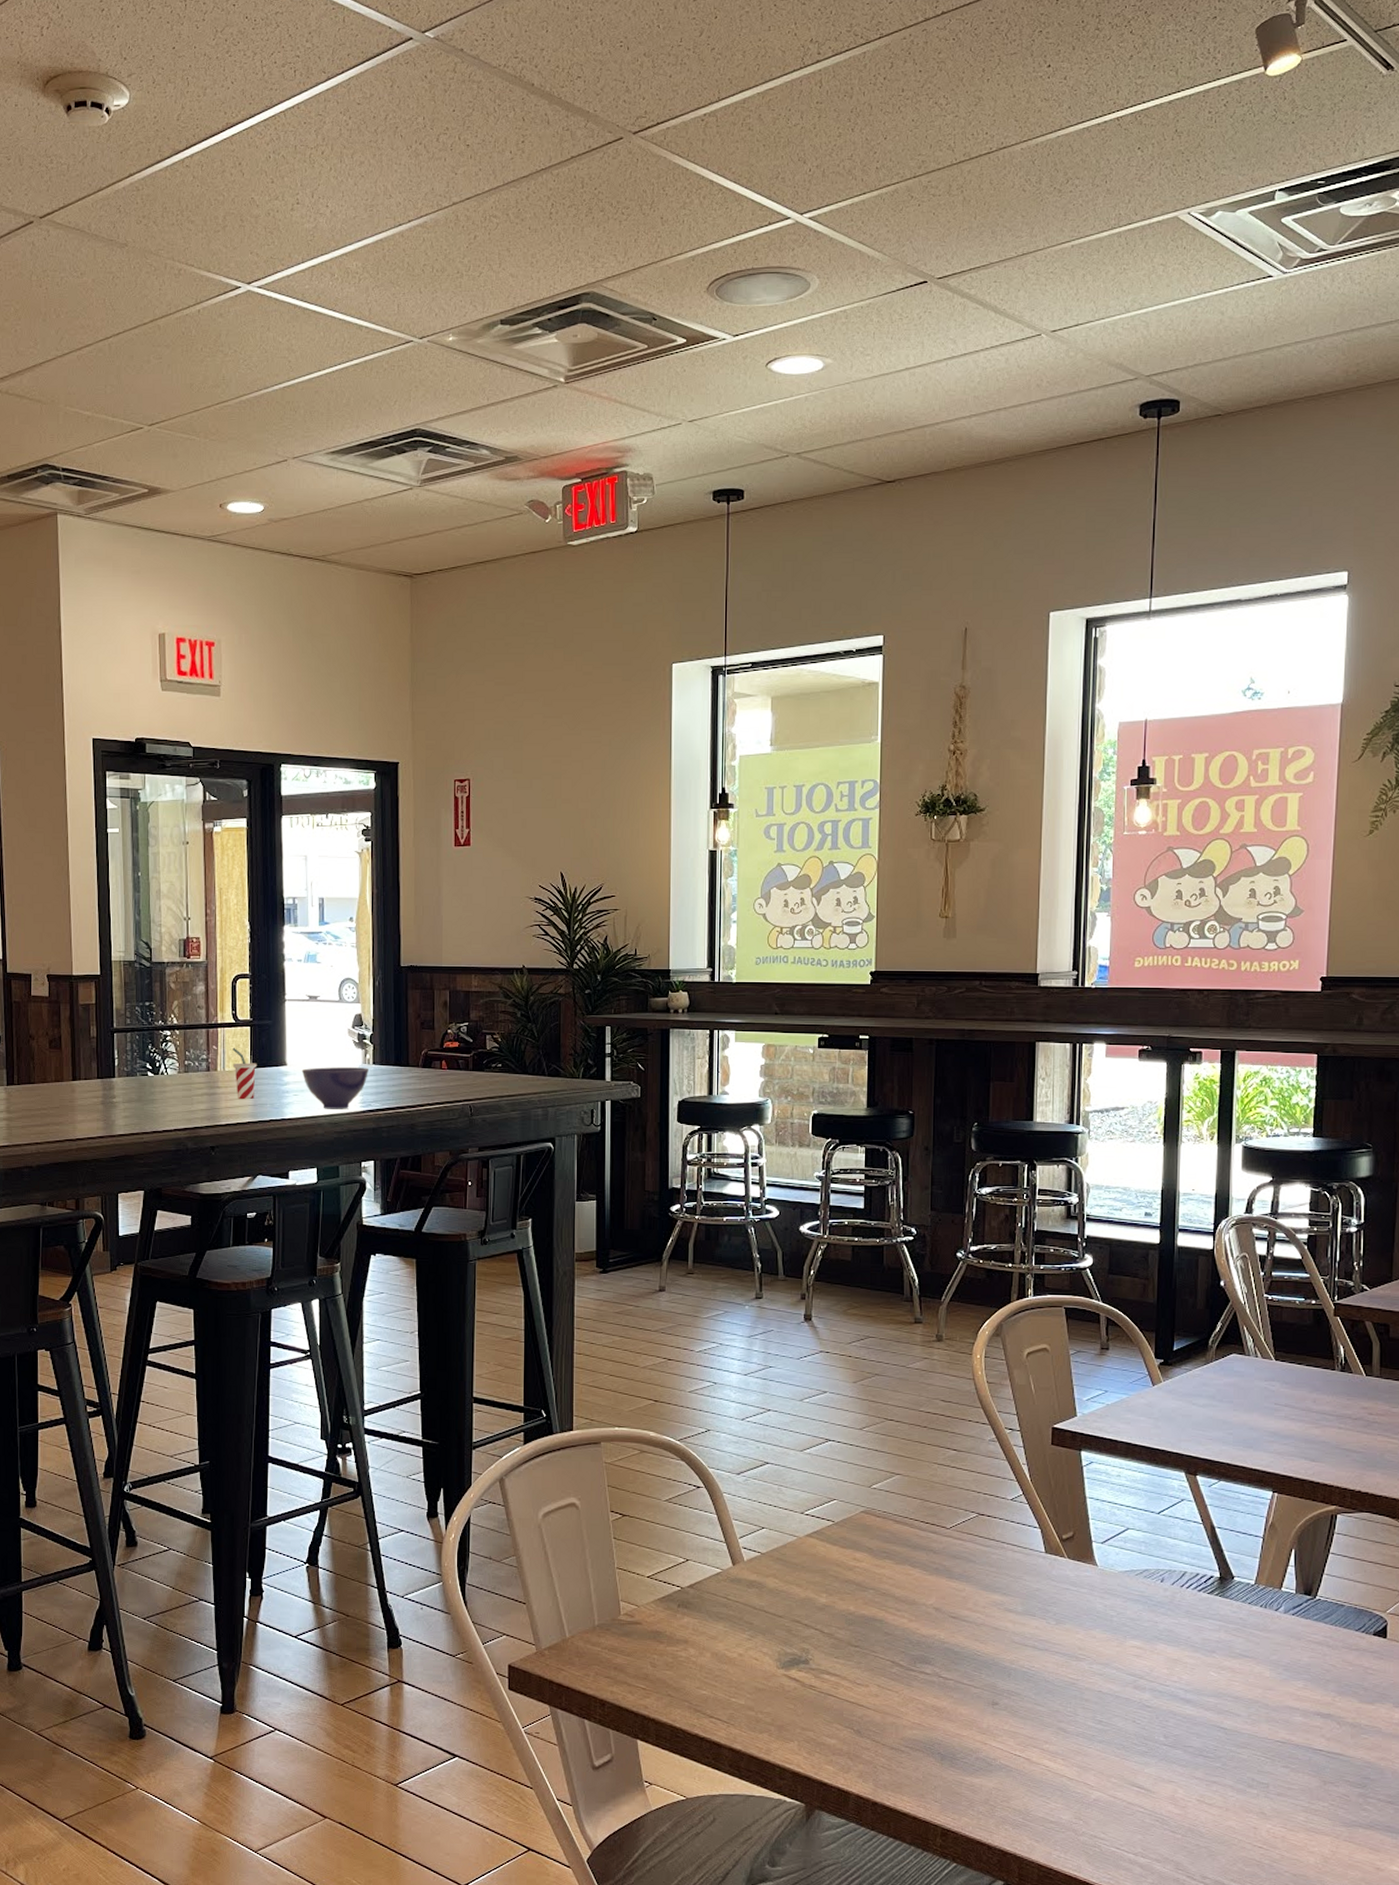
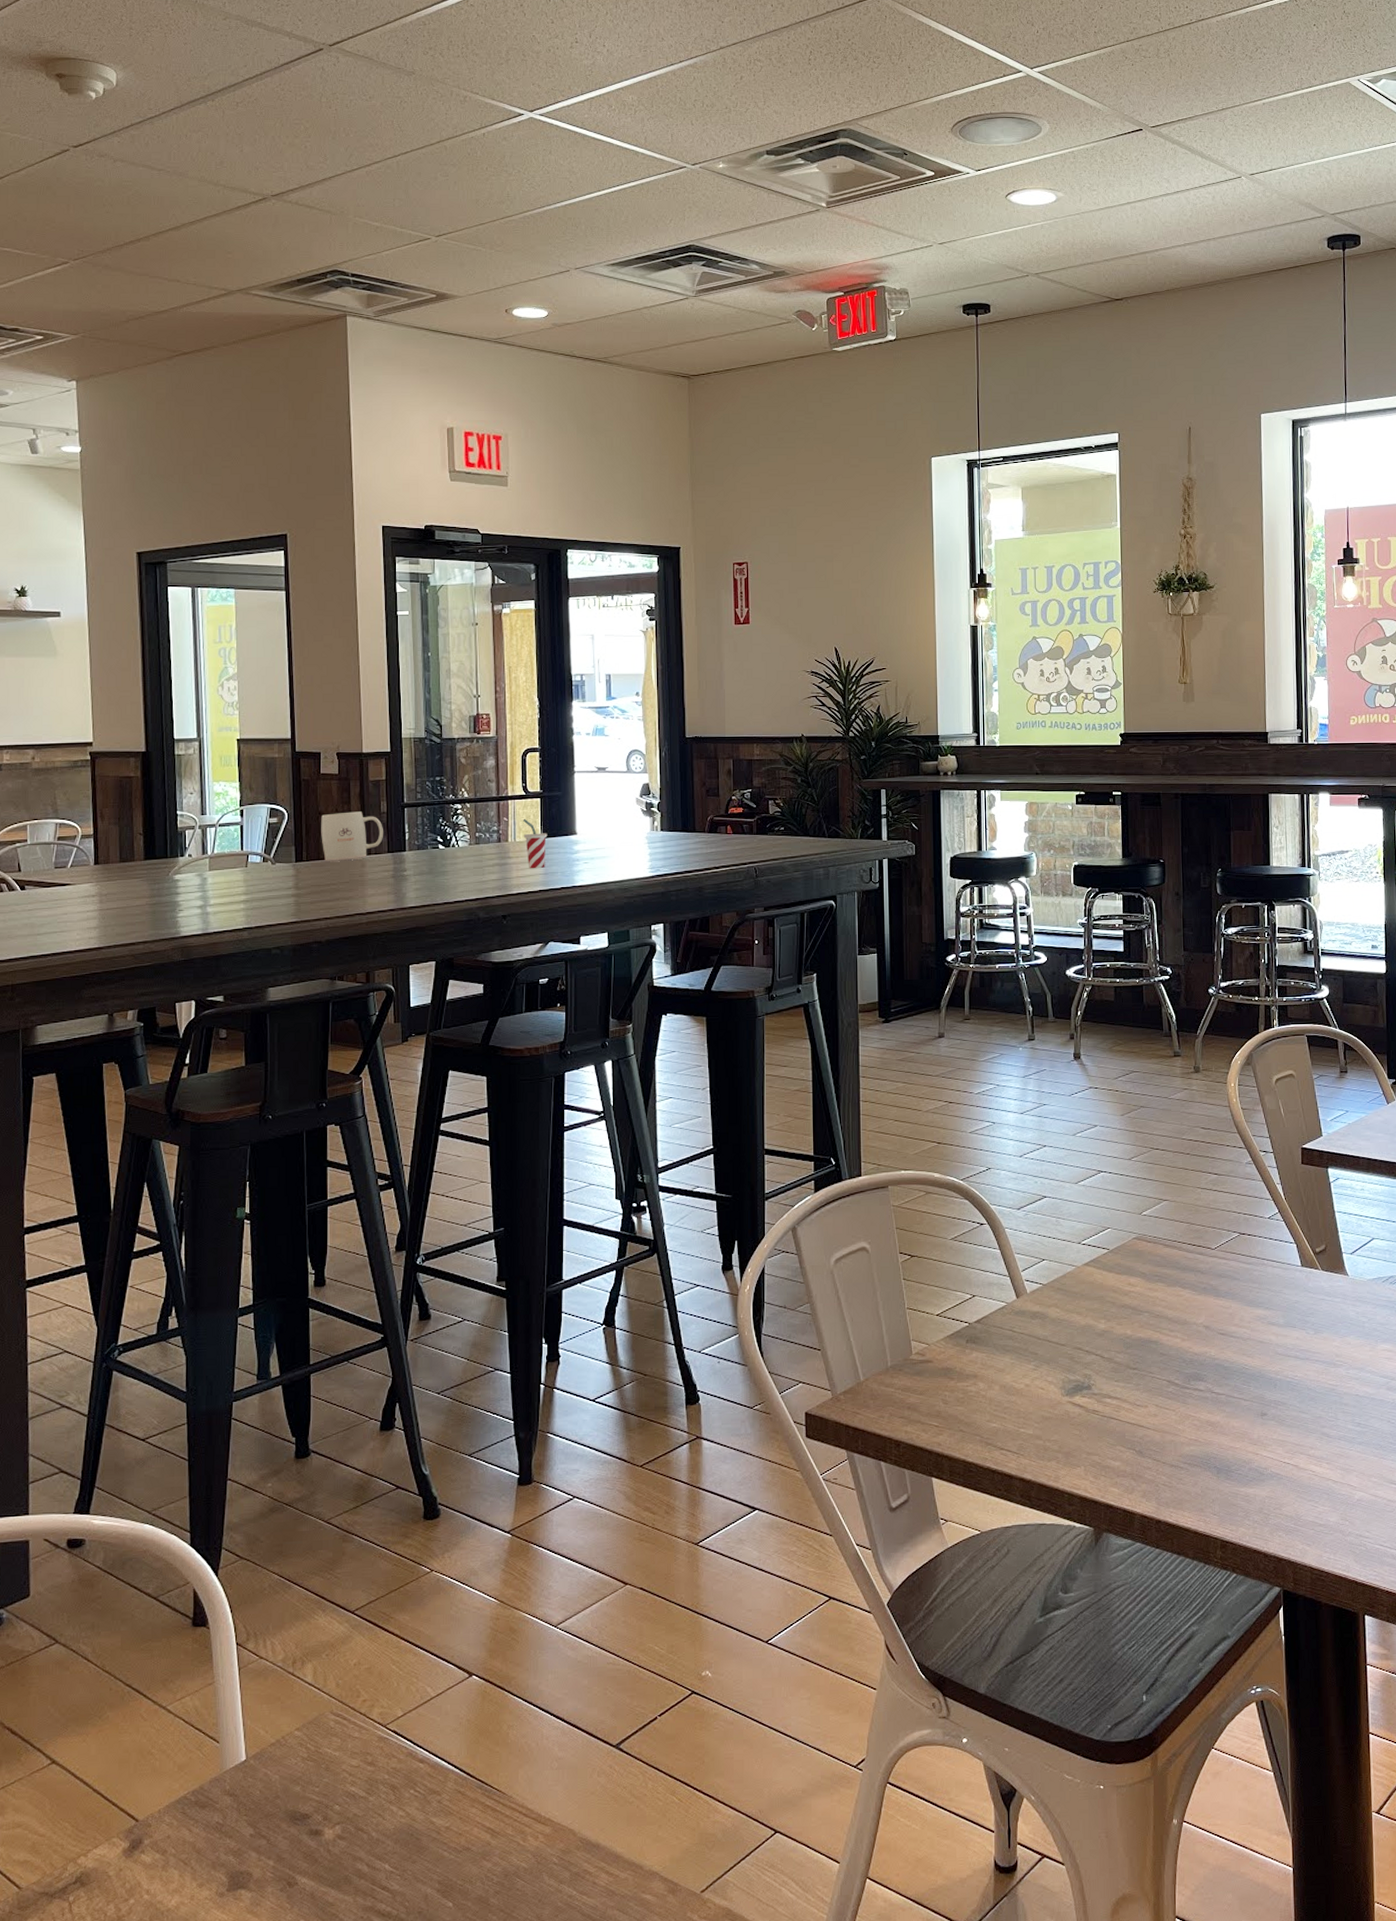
mug: none [32,1035,94,1087] -> present [321,811,384,862]
bowl: present [301,1067,368,1110] -> none [591,834,657,876]

